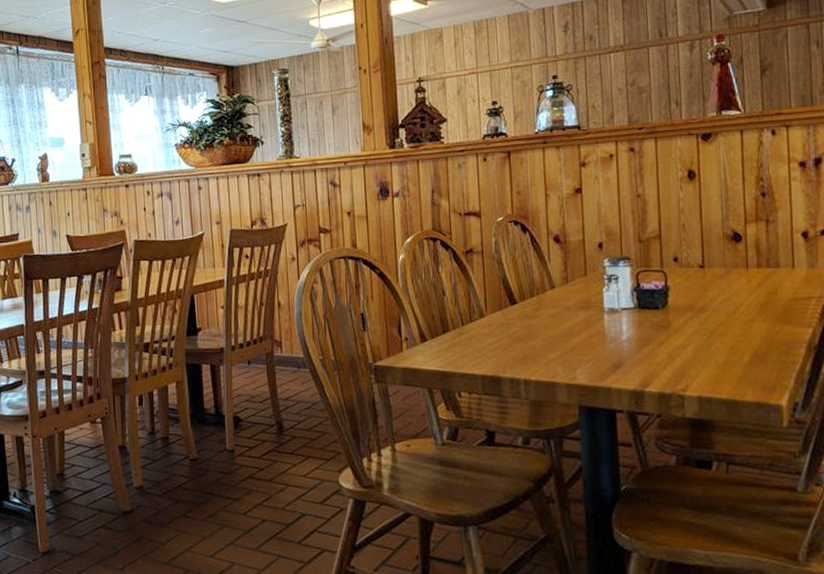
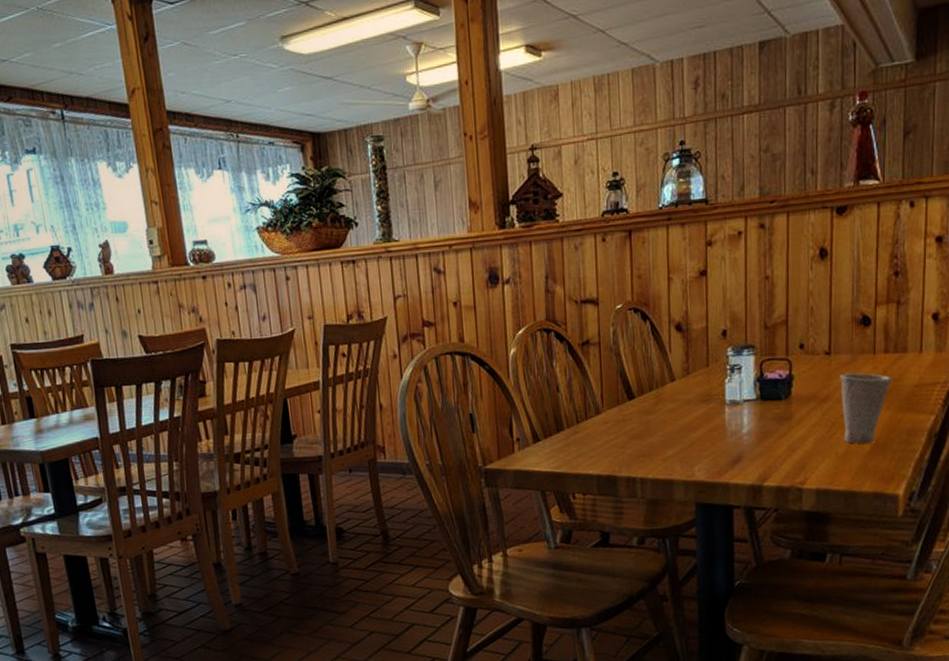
cup: none [715,285,767,354] -> present [840,372,892,444]

